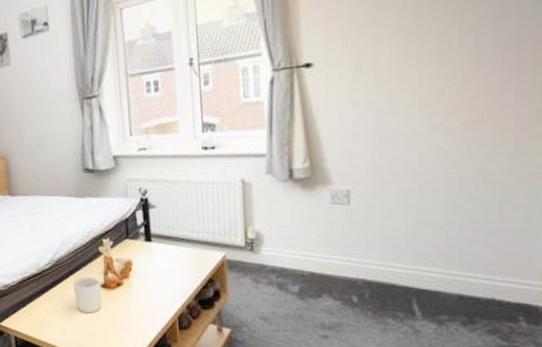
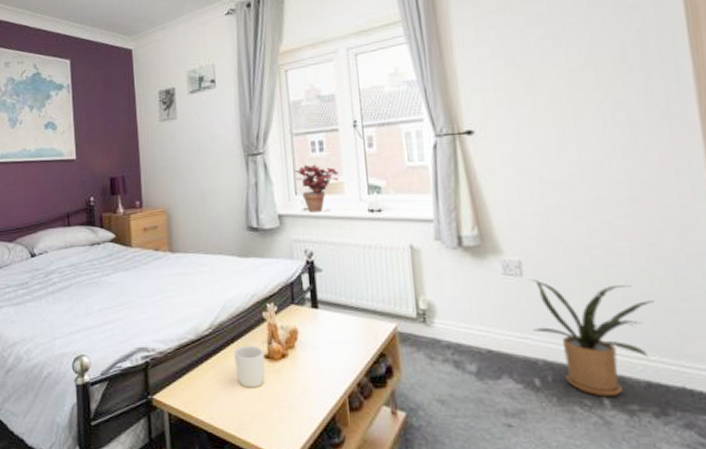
potted plant: none [129,104,174,153] -> present [294,164,339,213]
house plant: none [355,207,477,310] -> present [529,279,655,397]

